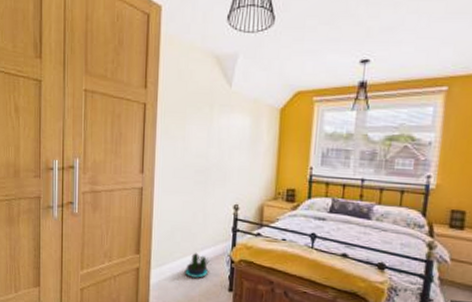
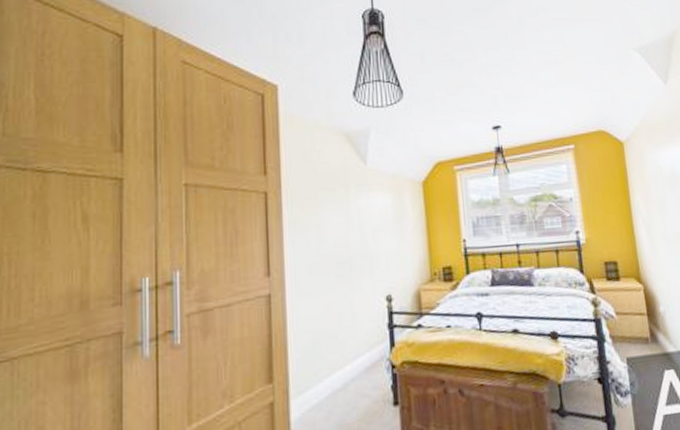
potted plant: present [184,252,212,279] -> none [335,364,369,400]

